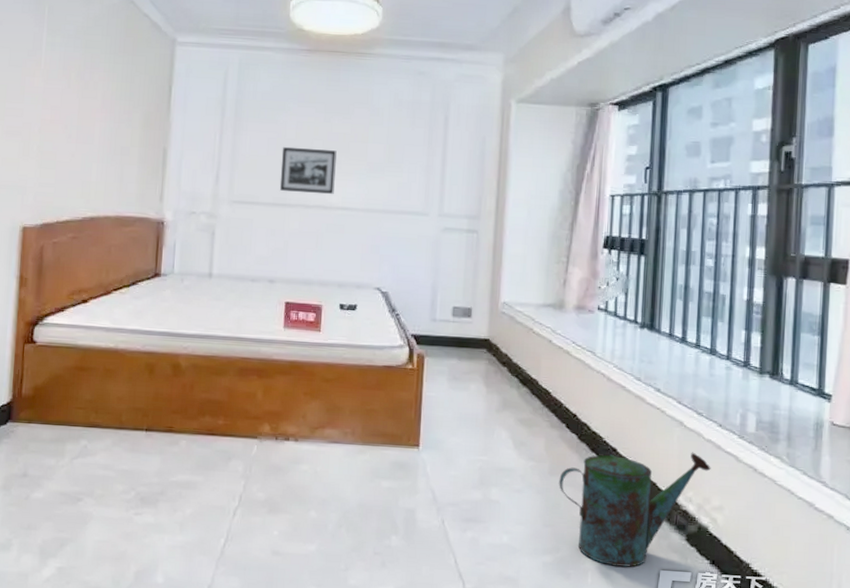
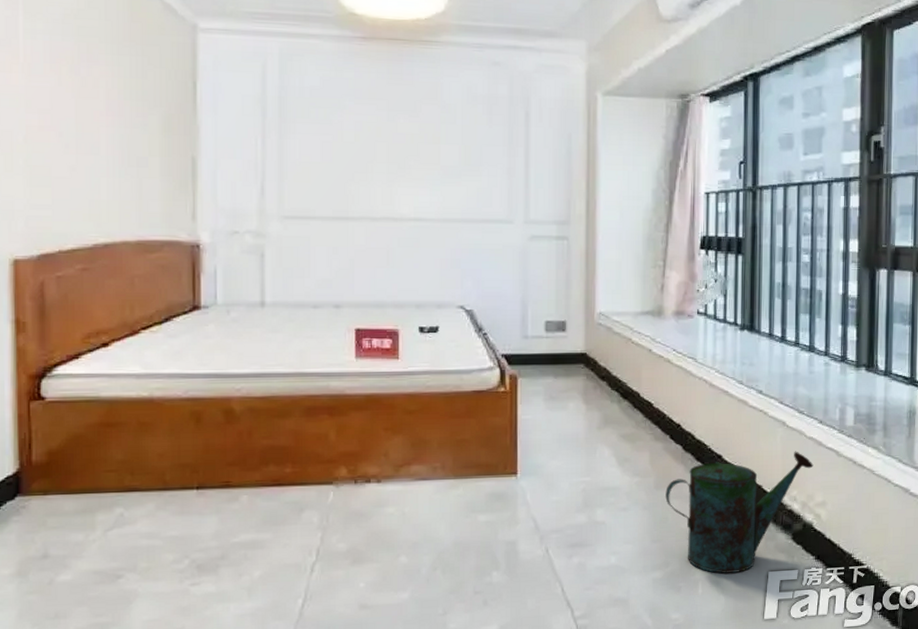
picture frame: present [279,146,337,195] -> none [339,150,404,205]

